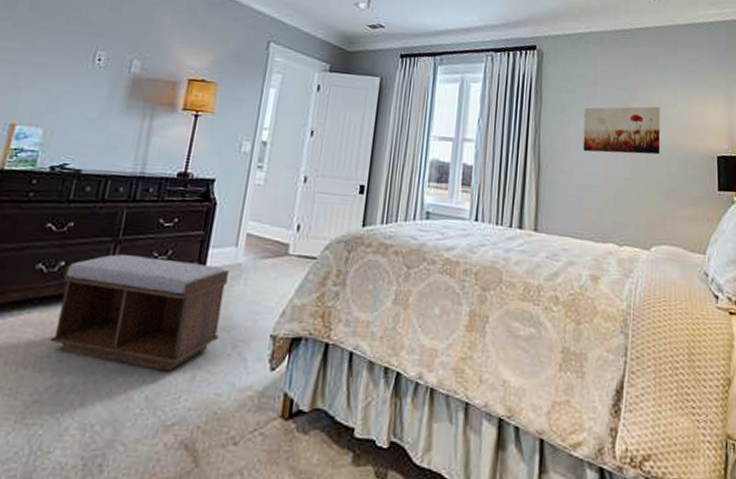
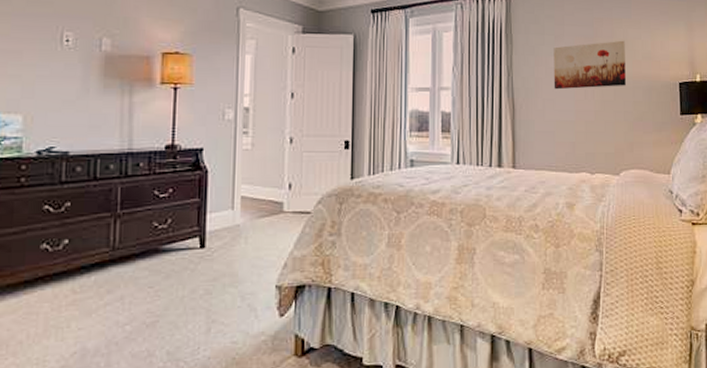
bench: present [49,254,229,372] -> none [66,227,229,328]

